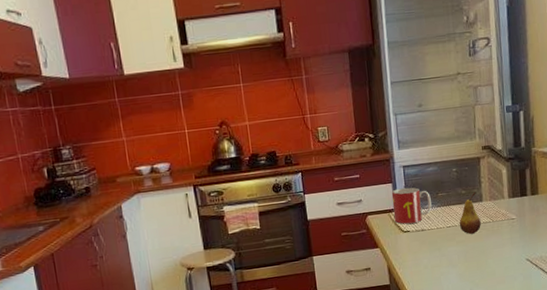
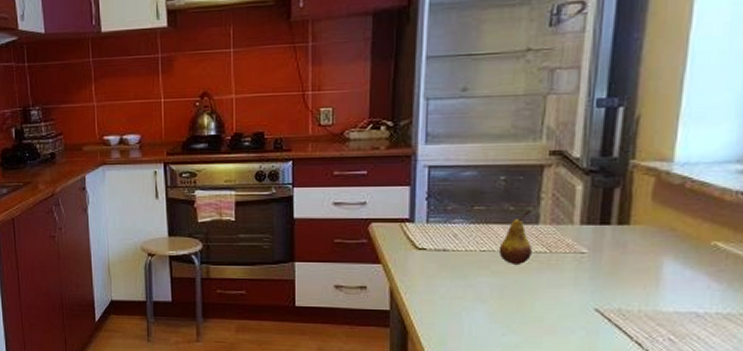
mug: present [391,187,432,224] -> none [406,194,462,239]

